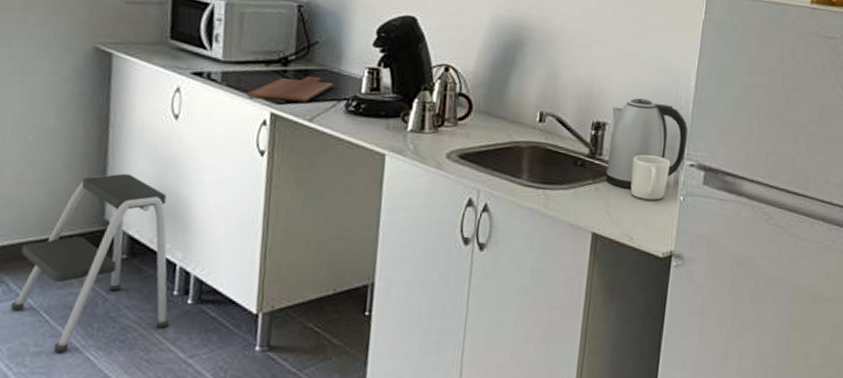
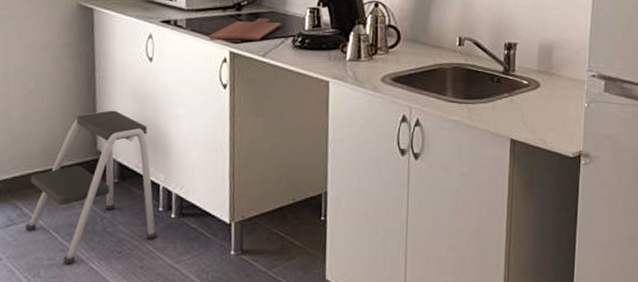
kettle: present [605,97,689,189] -> none [519,19,589,100]
mug: present [630,154,670,201] -> none [541,68,574,108]

